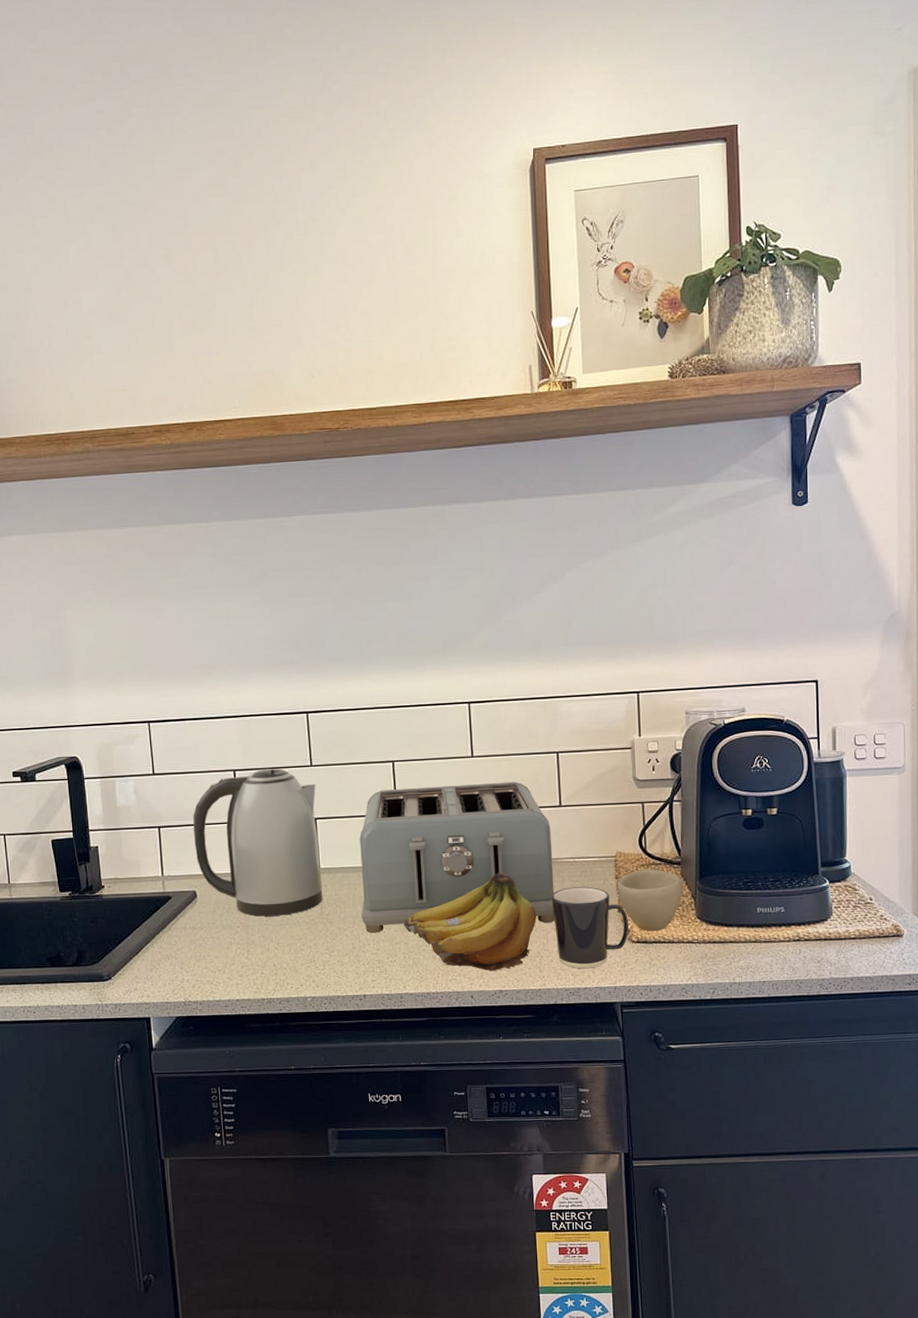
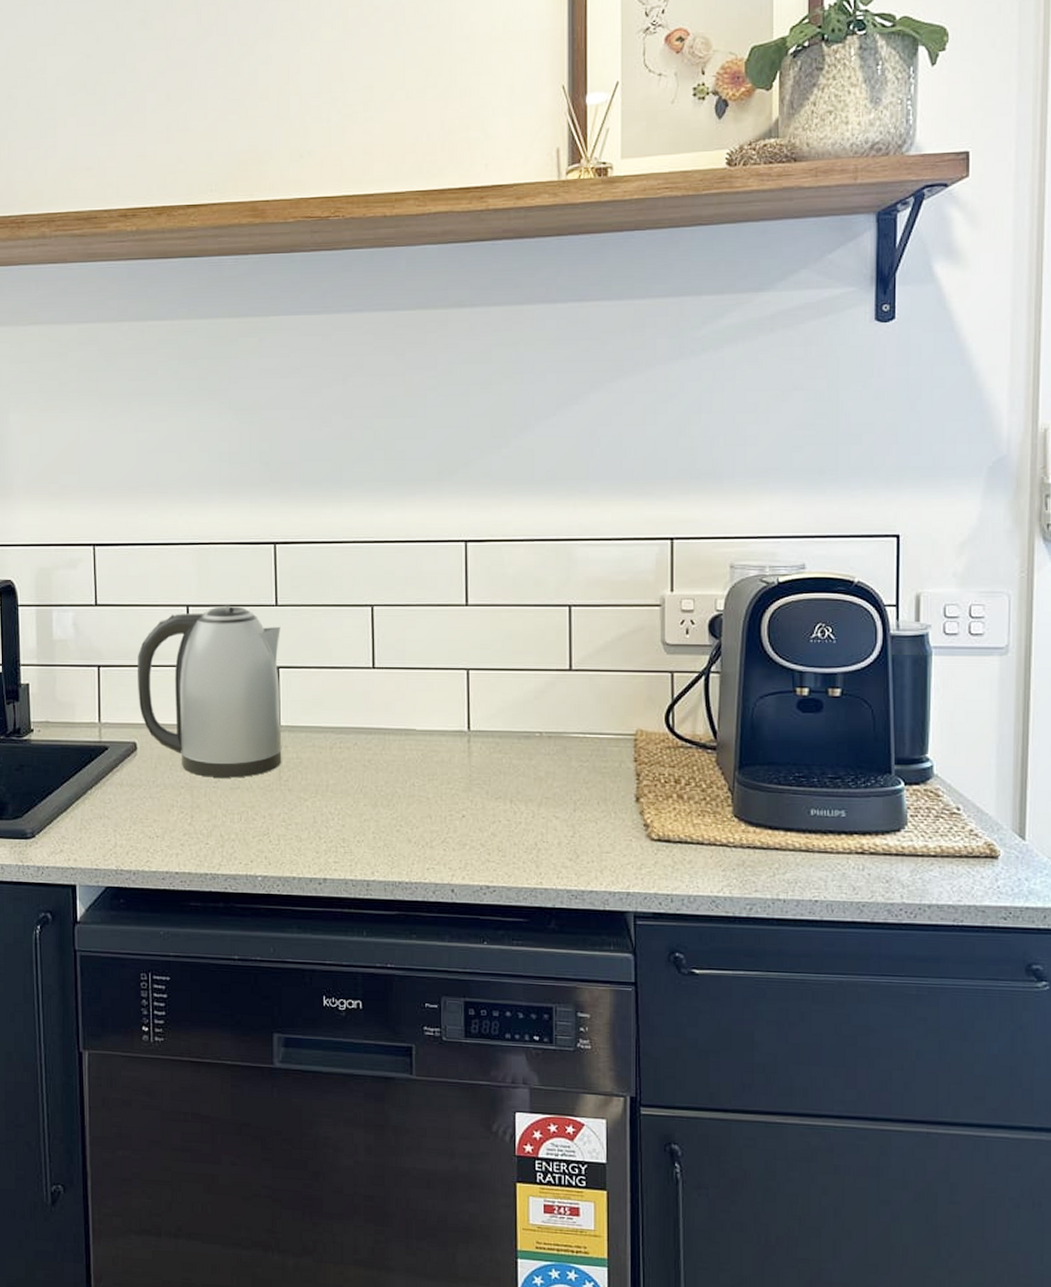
toaster: present [359,781,556,933] -> none [326,637,558,809]
fruit: present [403,873,537,971] -> none [374,745,535,862]
mug: present [551,886,629,969] -> none [554,768,648,868]
cup: present [618,869,684,932] -> none [637,753,719,829]

